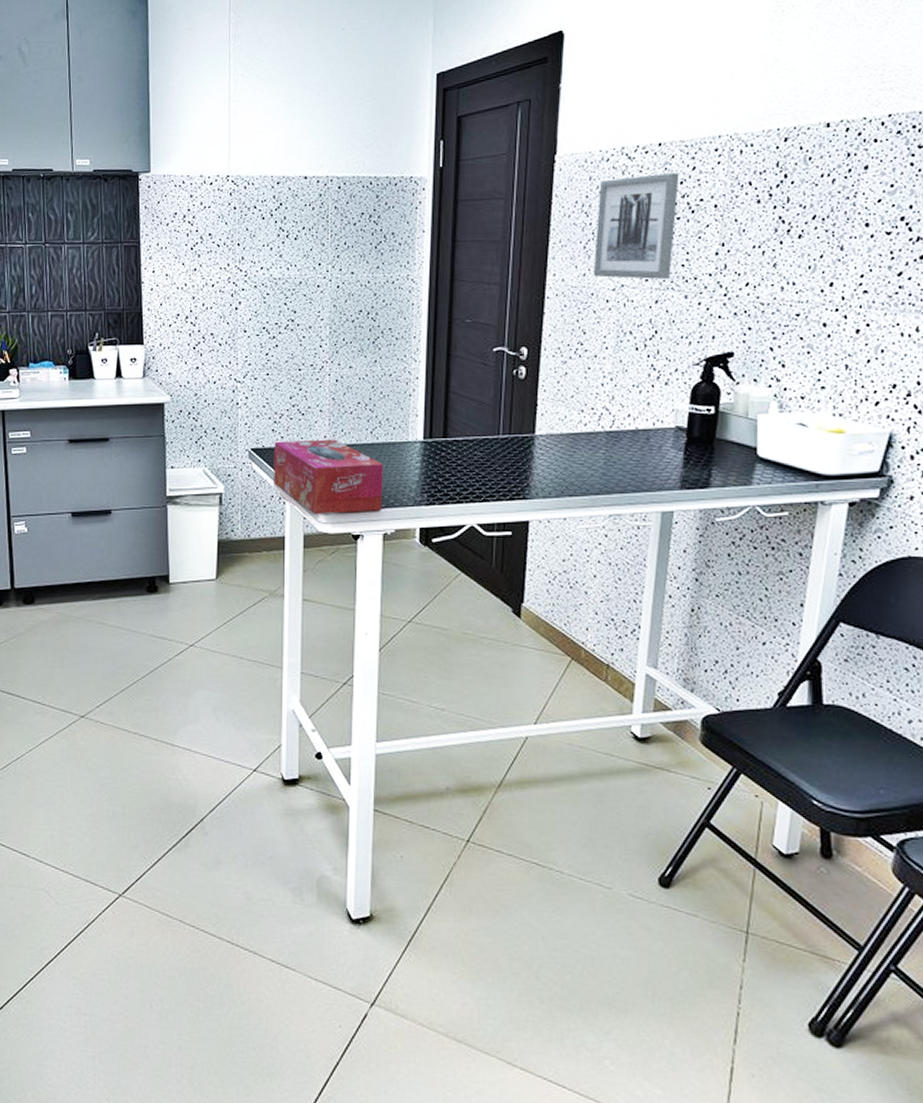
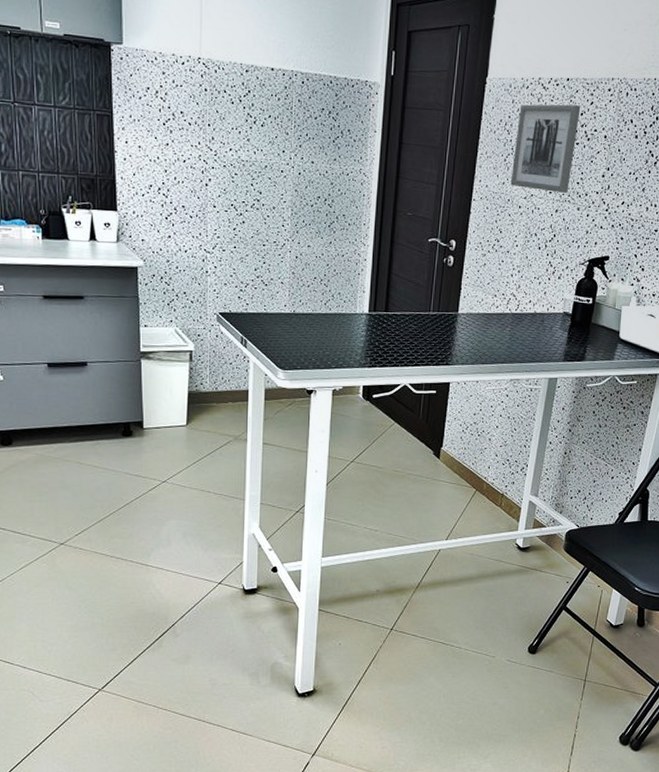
tissue box: present [274,439,383,515] -> none [239,307,334,373]

